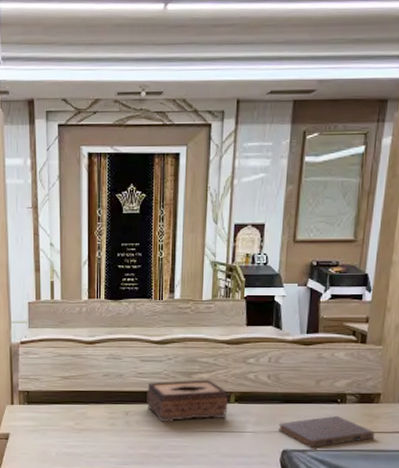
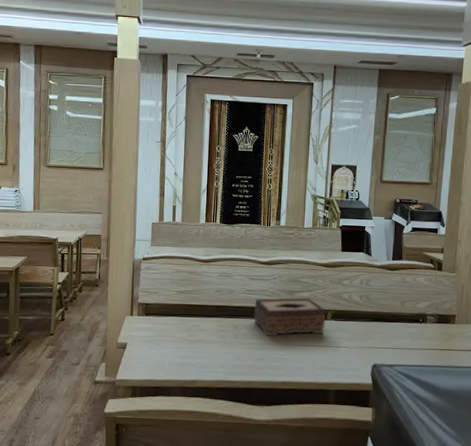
book: present [279,415,375,448] -> none [369,334,452,364]

